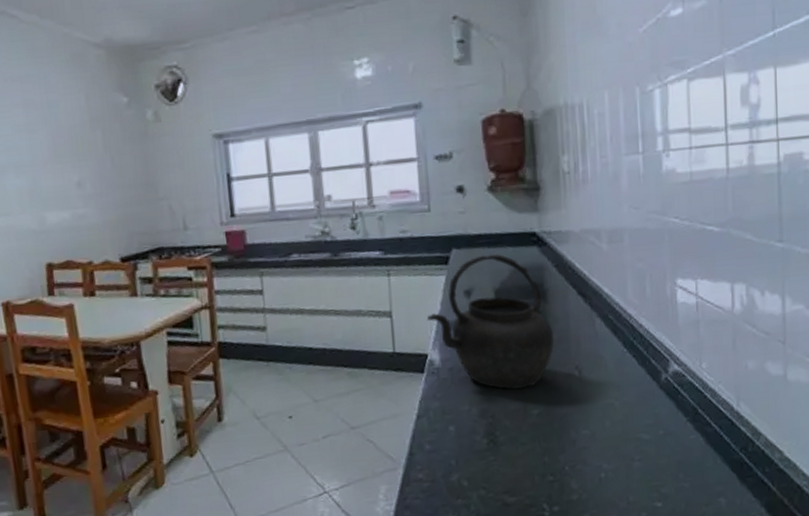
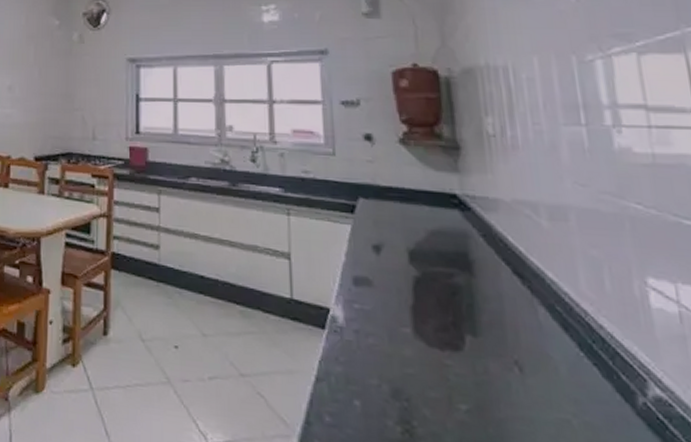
kettle: present [426,254,555,390] -> none [329,209,485,374]

